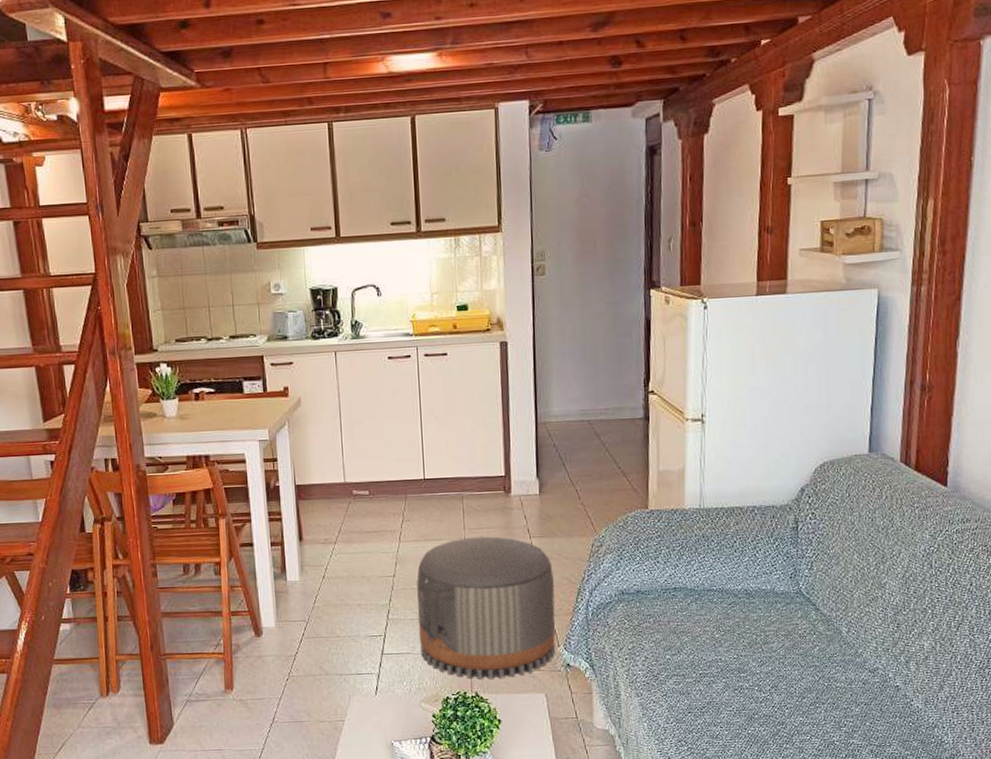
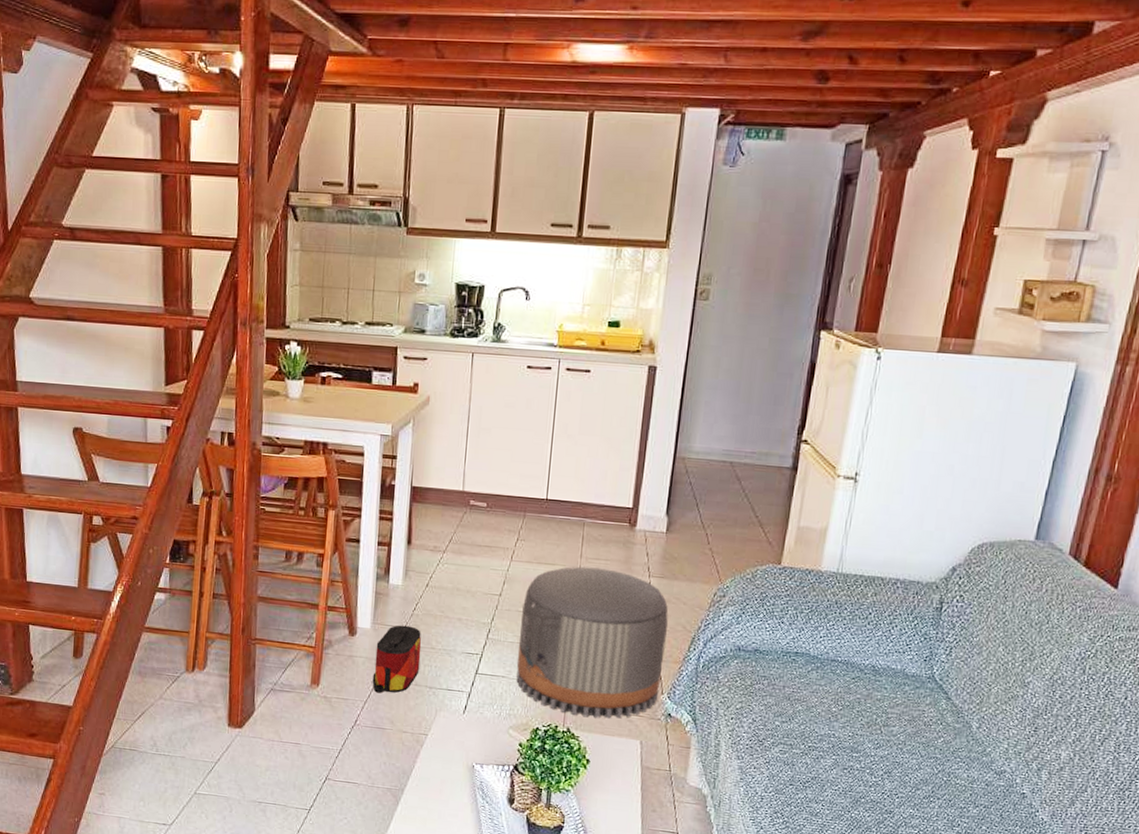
bag: none [283,618,328,688] -> present [372,625,422,693]

